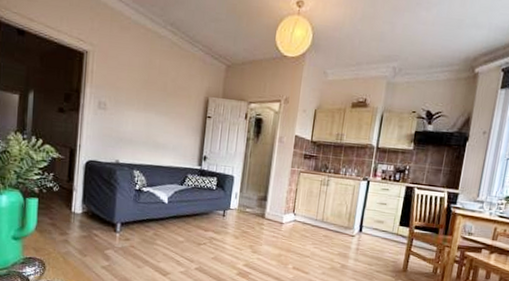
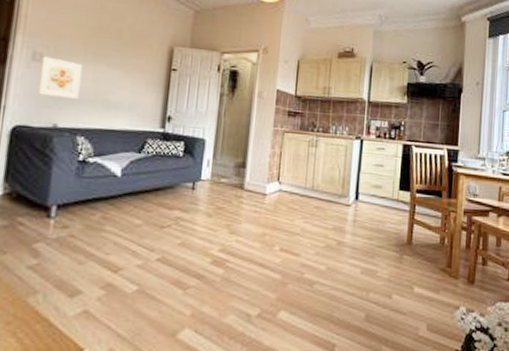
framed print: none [104,105,137,140] -> present [38,56,83,99]

